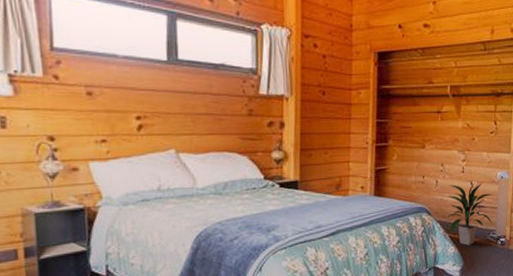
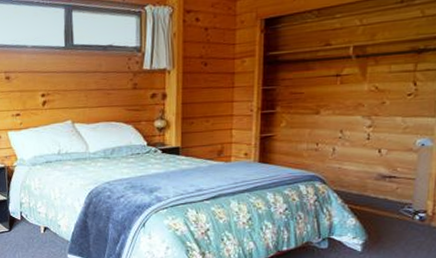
indoor plant: present [446,182,494,245] -> none [346,150,410,218]

